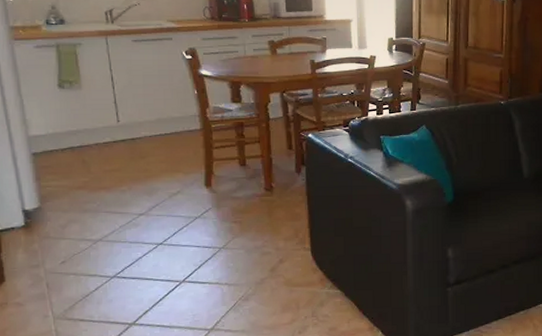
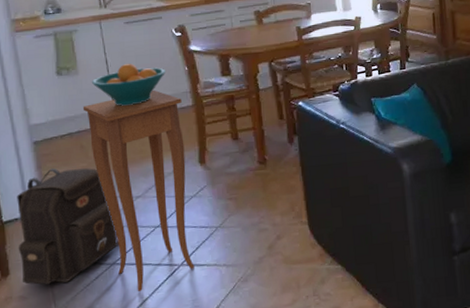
backpack: none [14,180,120,294] -> present [17,168,119,285]
side table: none [85,110,196,304] -> present [82,89,195,291]
fruit bowl: none [95,81,175,124] -> present [91,63,166,106]

